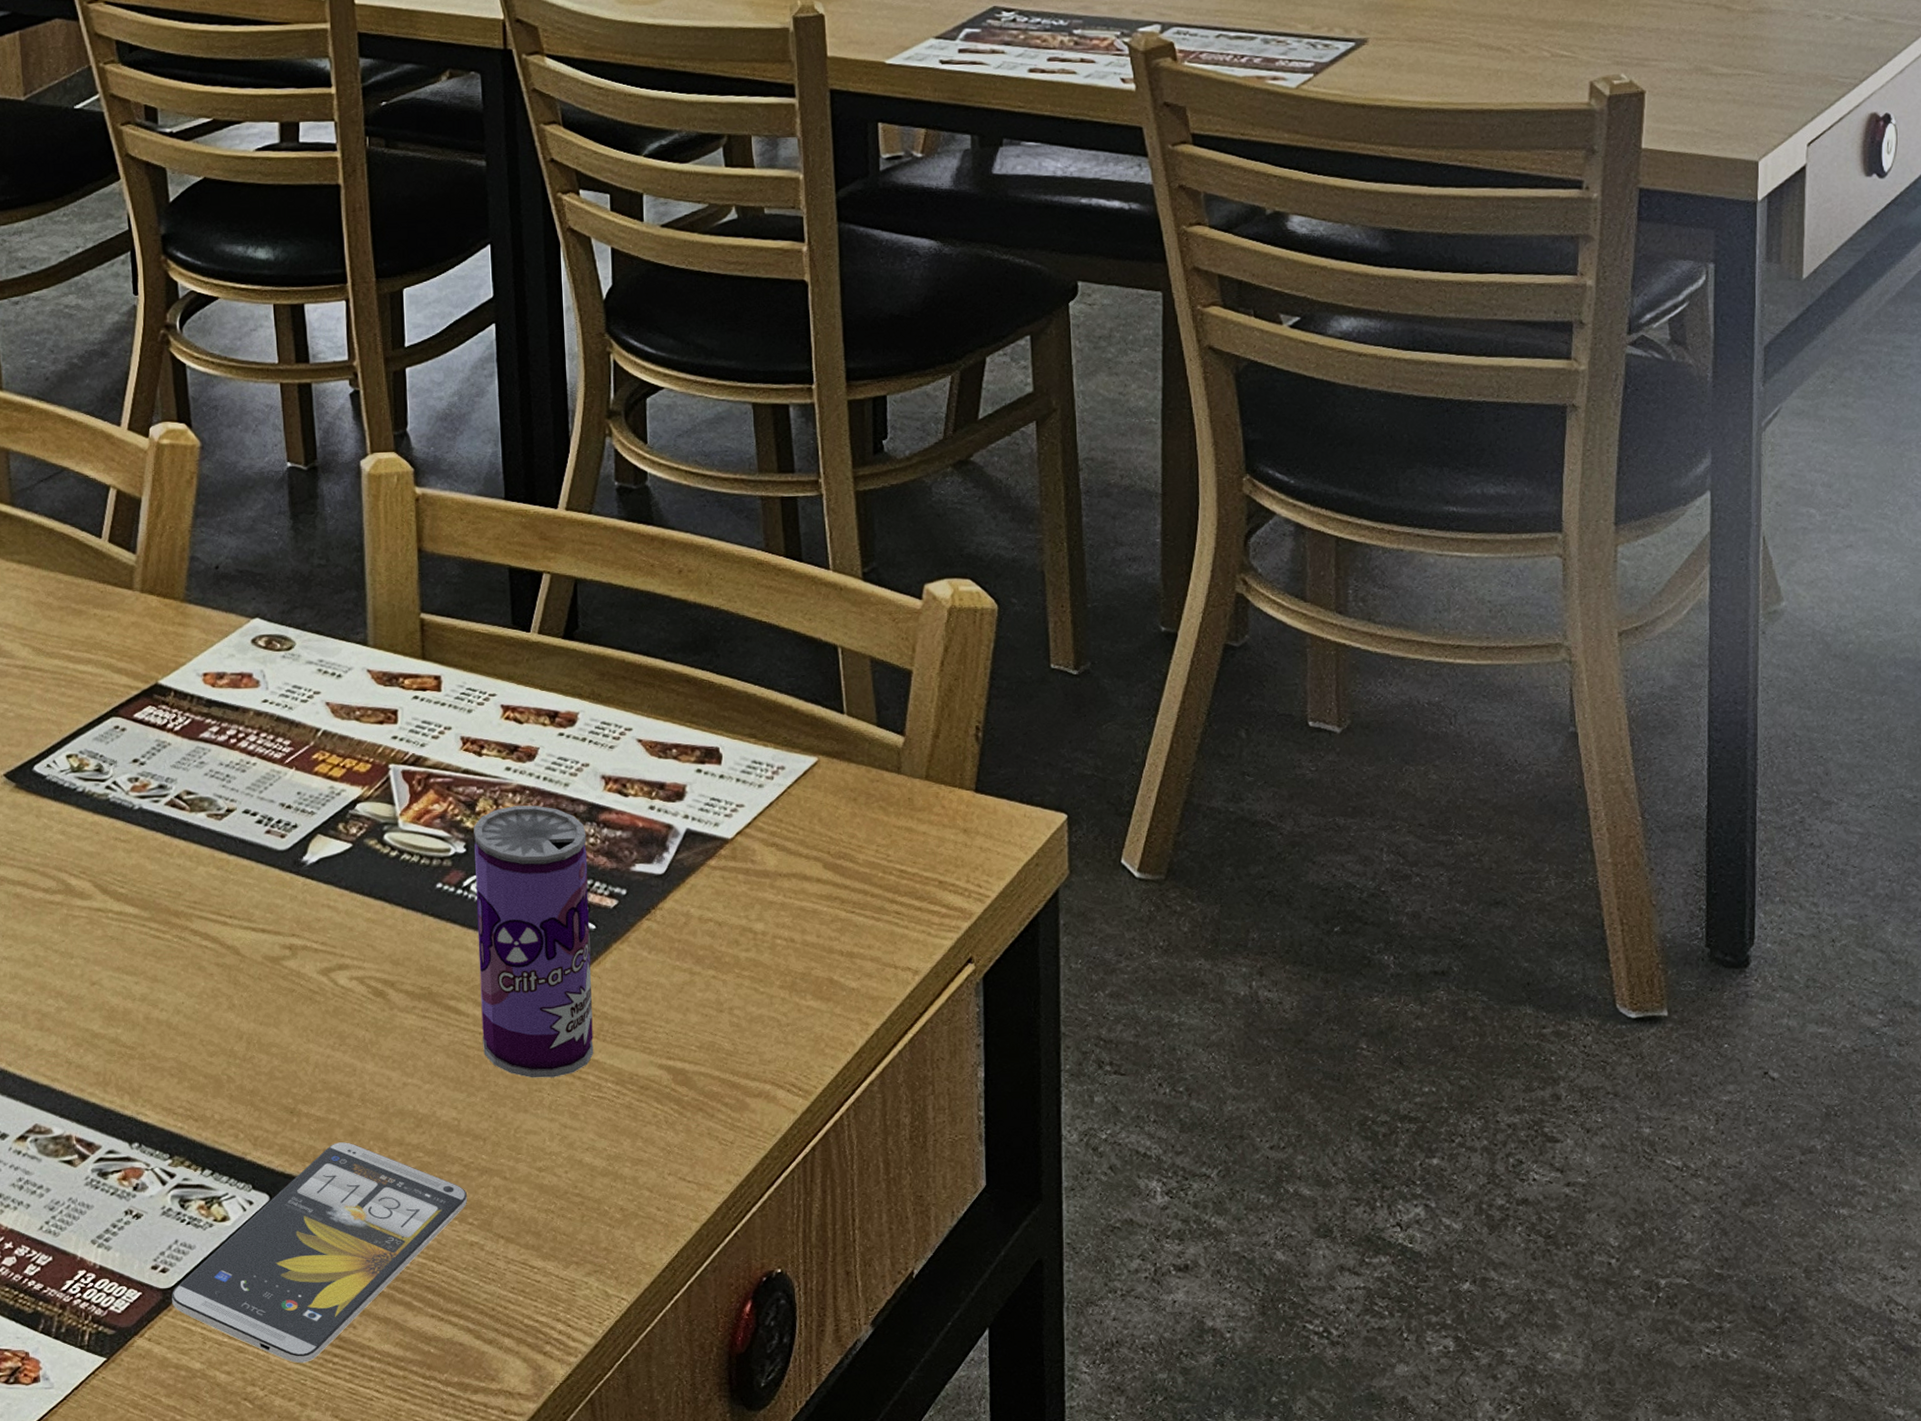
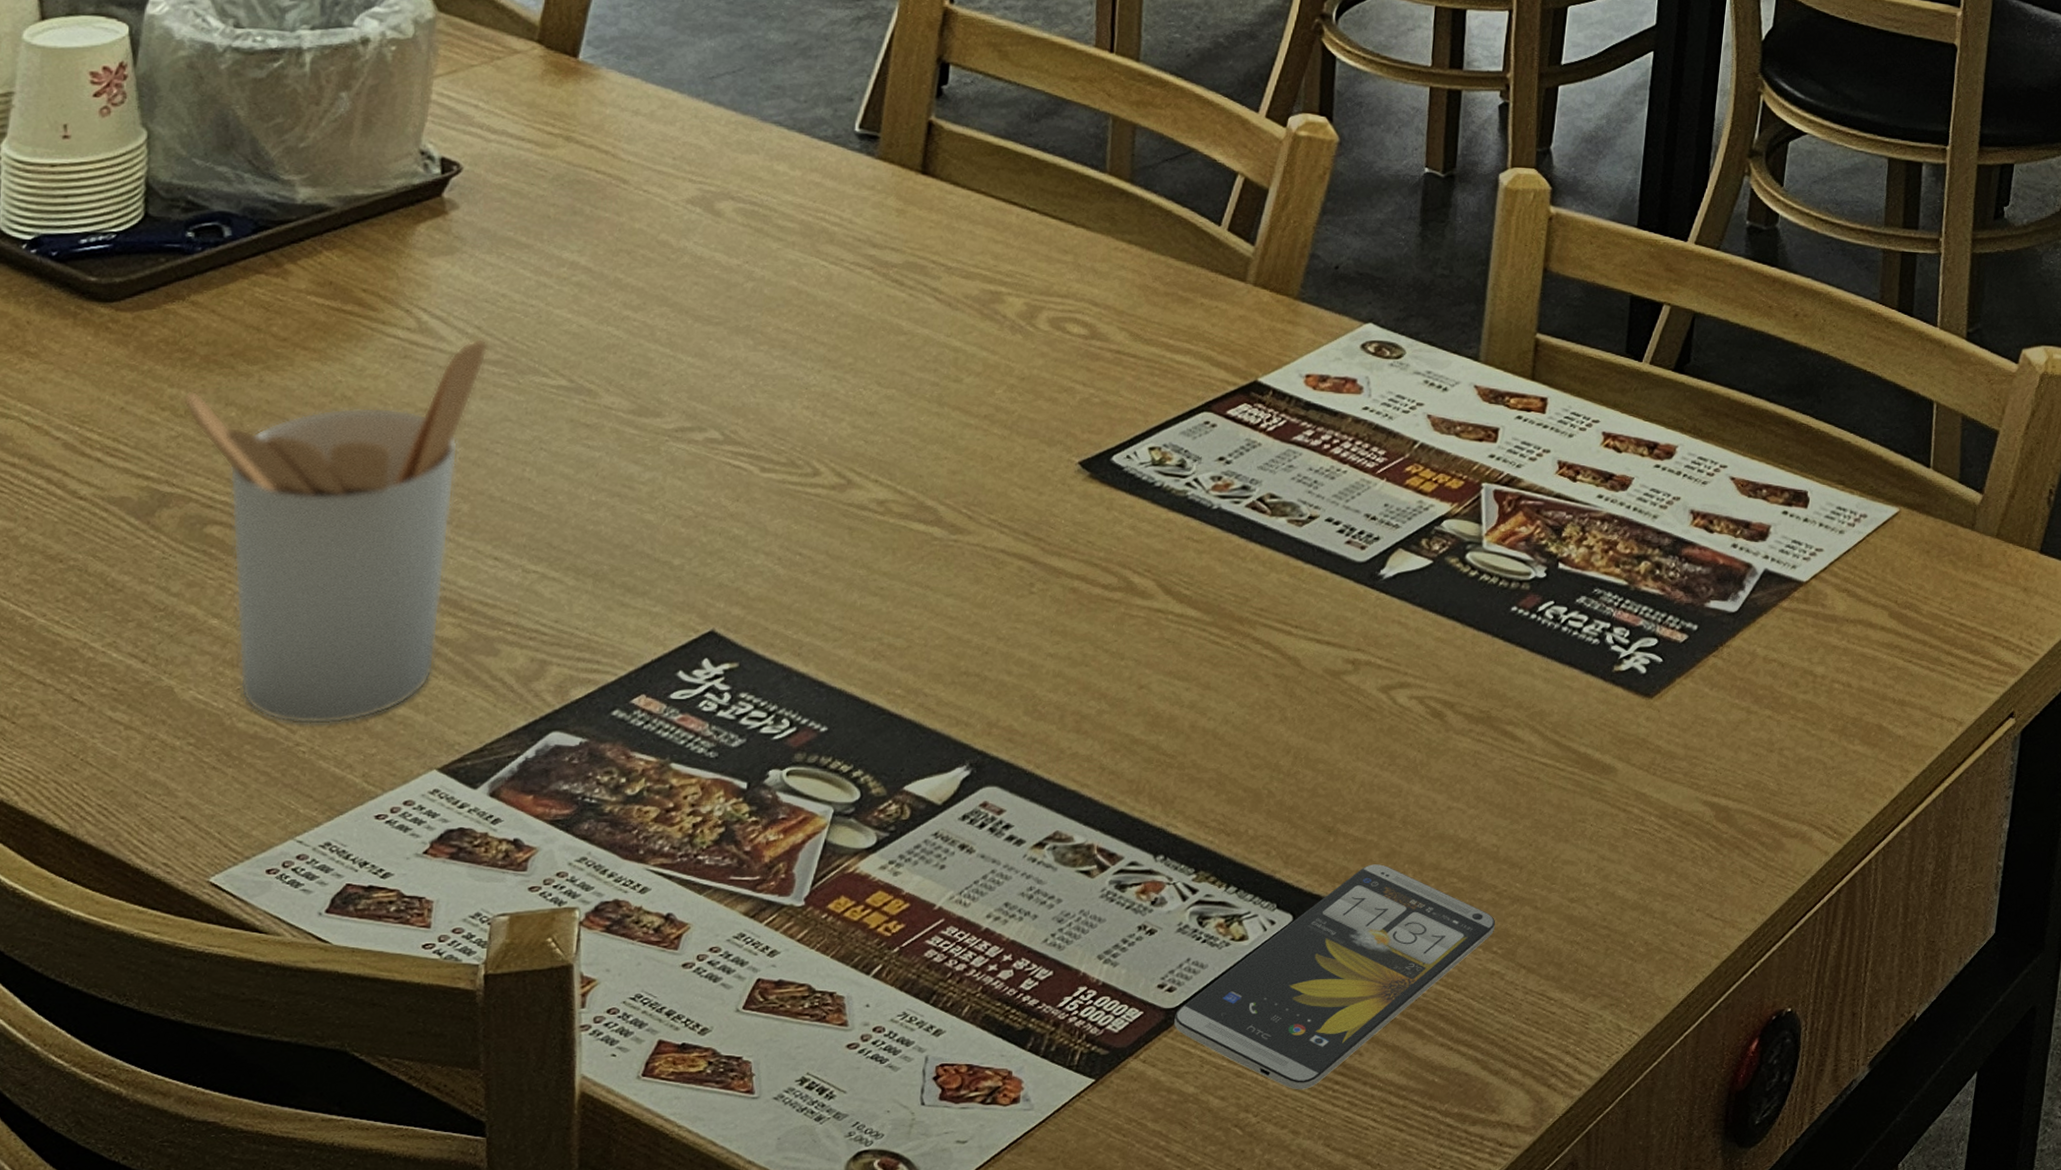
beverage can: present [473,805,594,1078] -> none [1533,534,1667,809]

